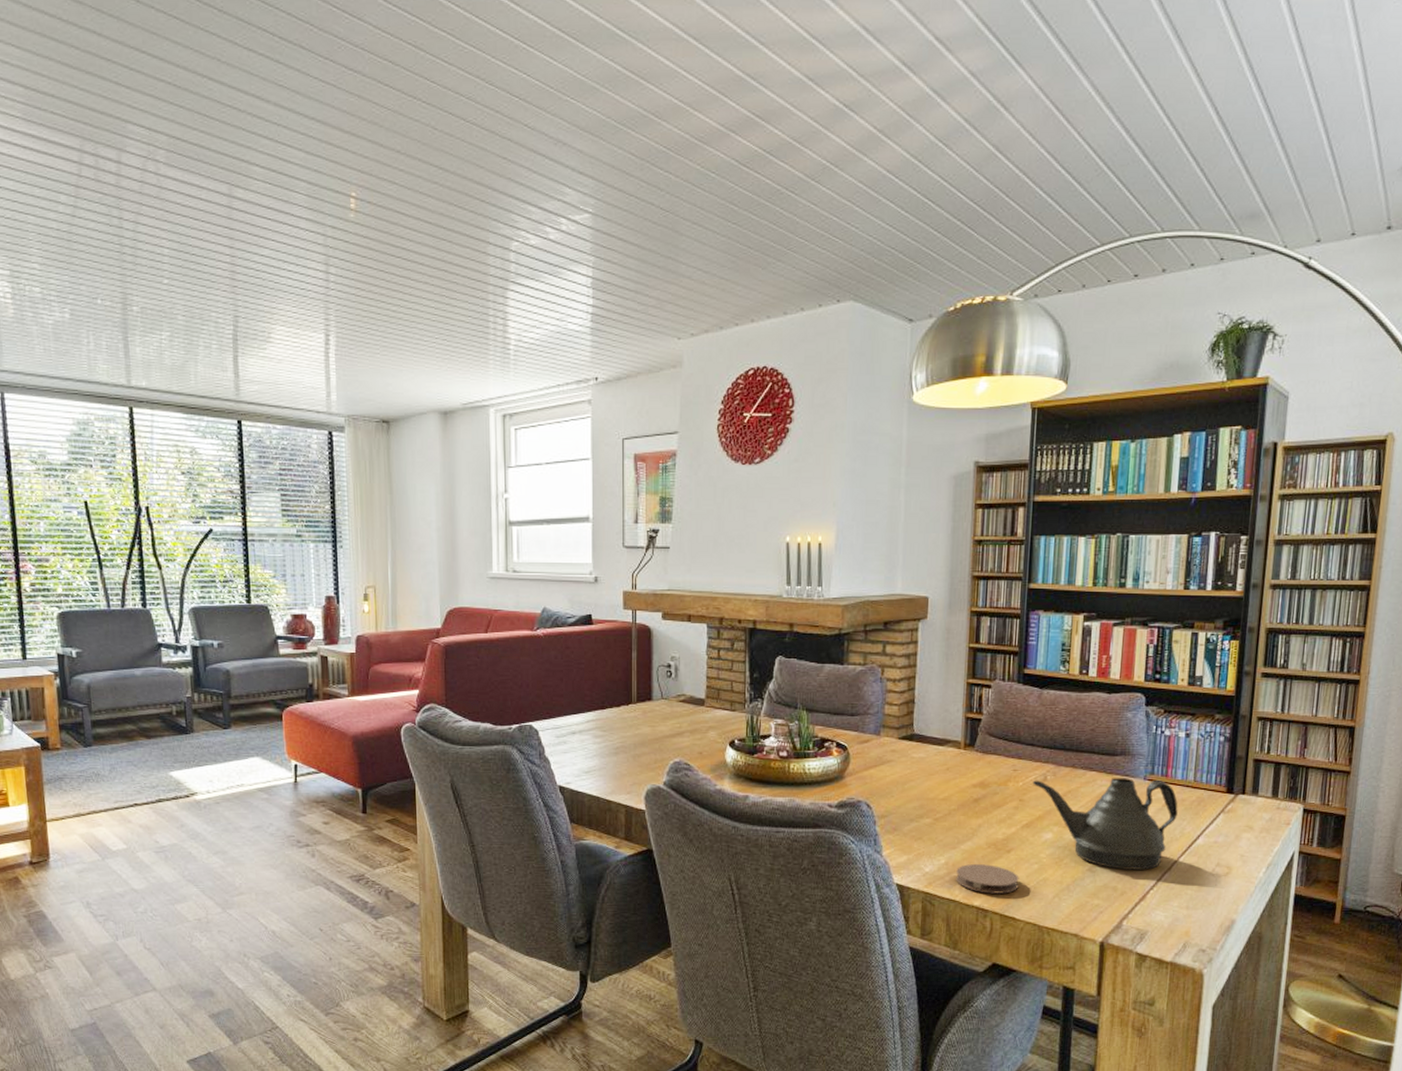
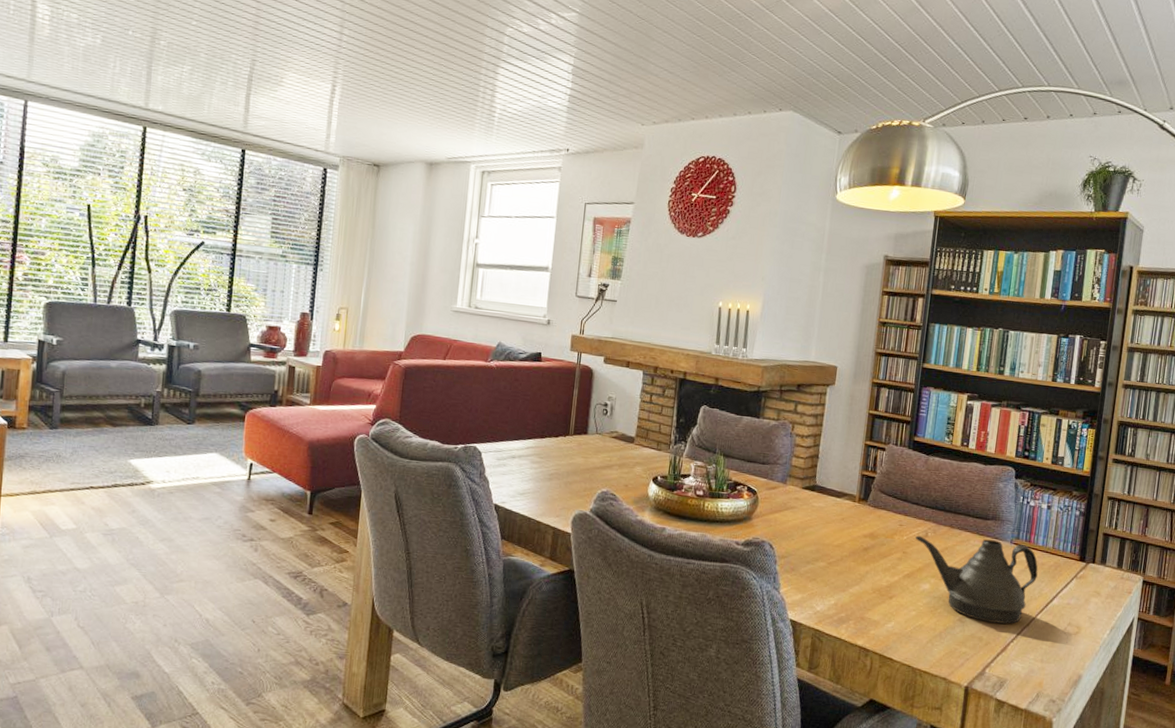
coaster: present [956,864,1019,894] -> none [843,606,899,636]

